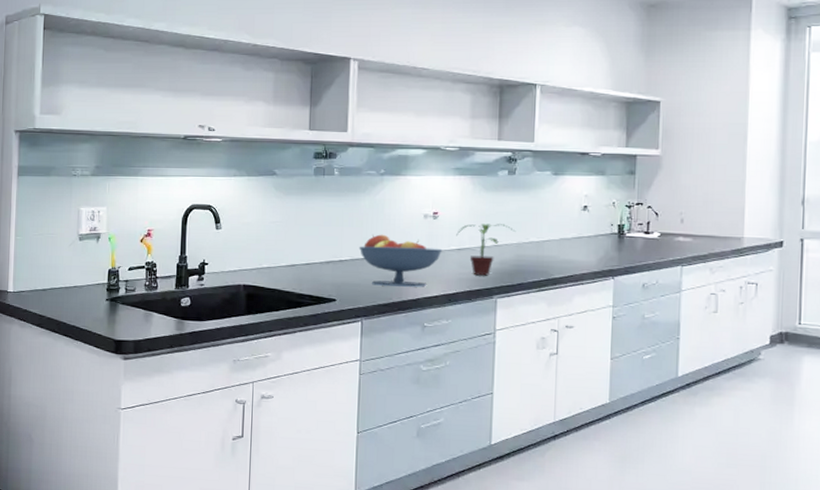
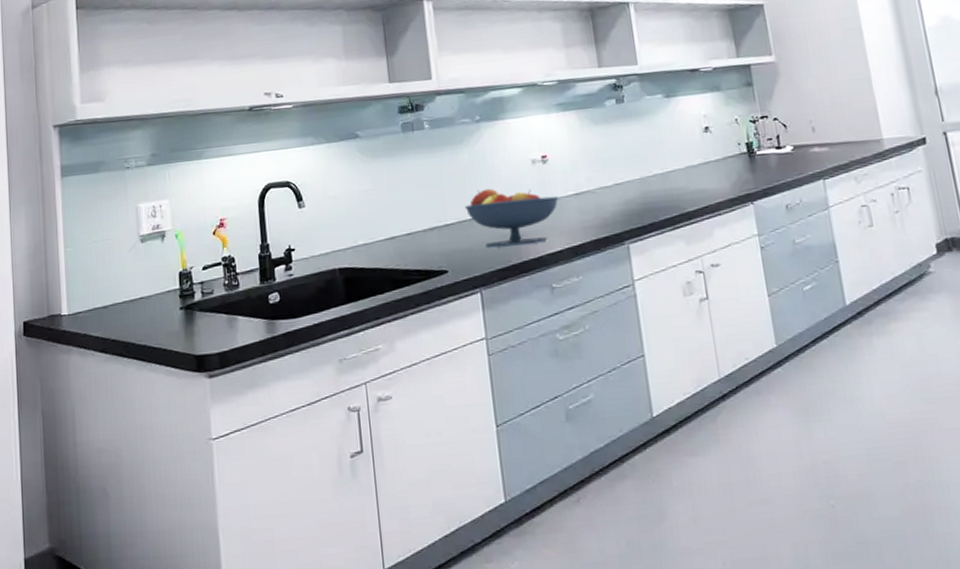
potted plant: present [456,223,516,276] -> none [571,158,636,221]

